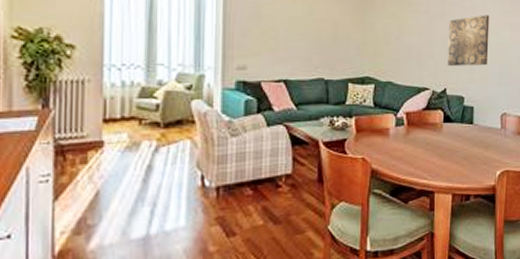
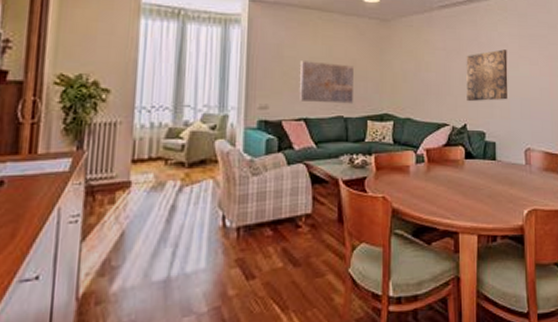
wall art: none [279,20,335,66] -> present [300,61,353,104]

